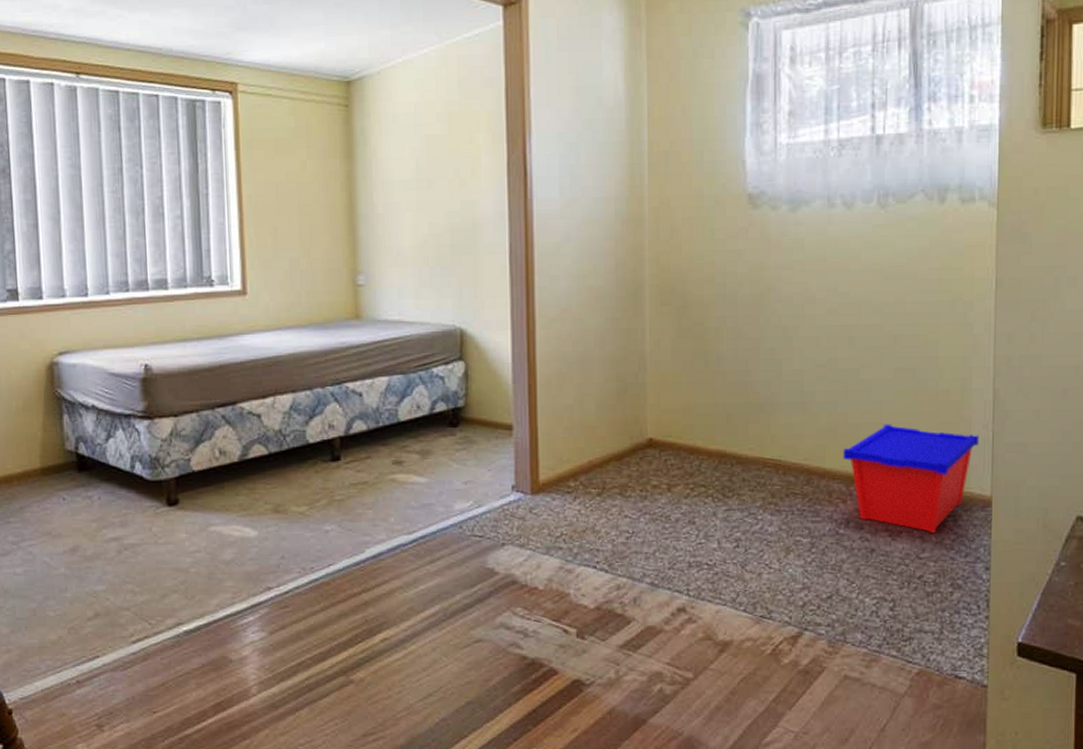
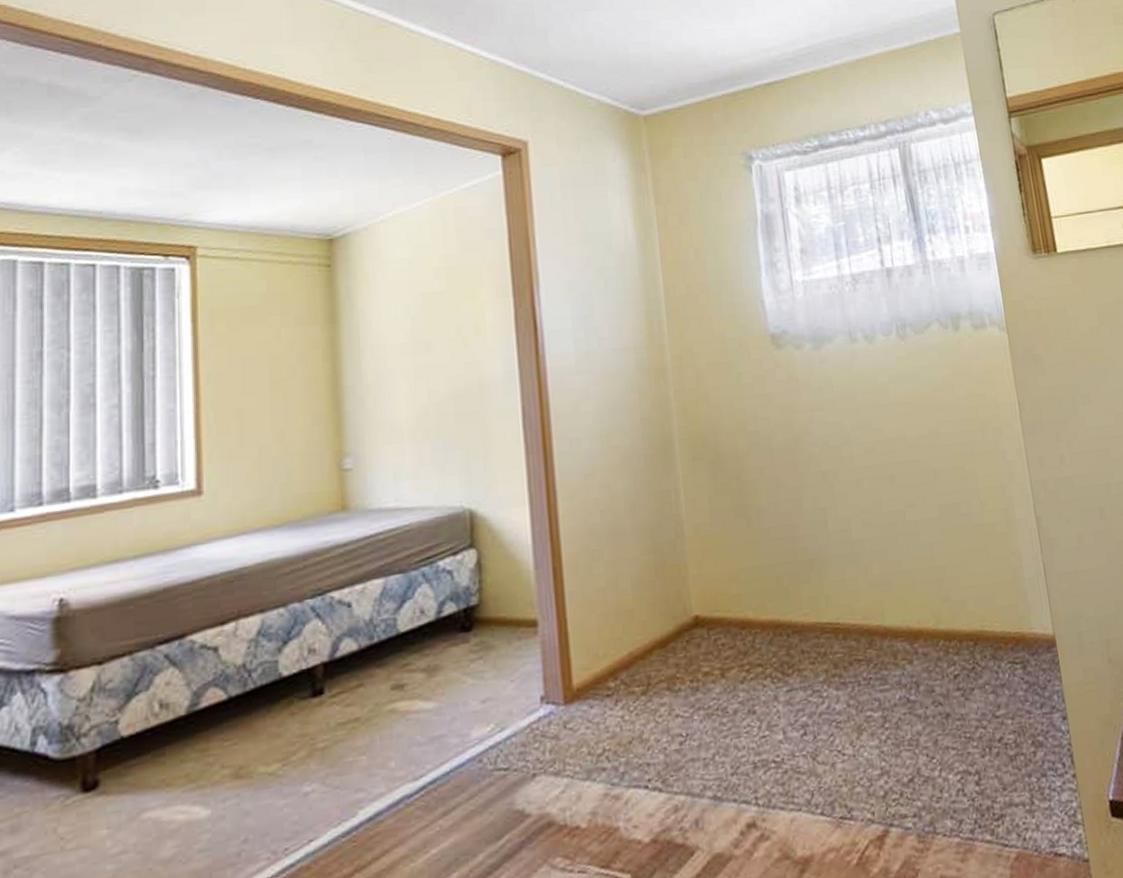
storage bin: present [842,424,980,533] -> none [900,566,1033,686]

